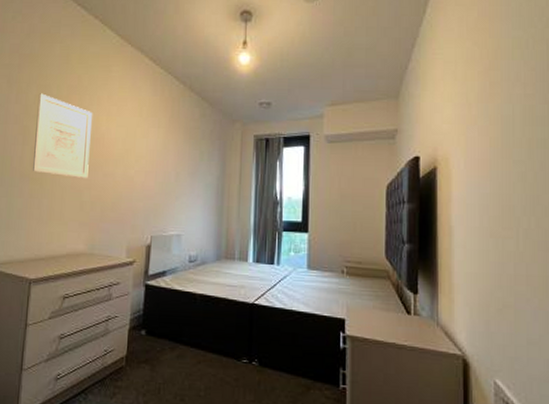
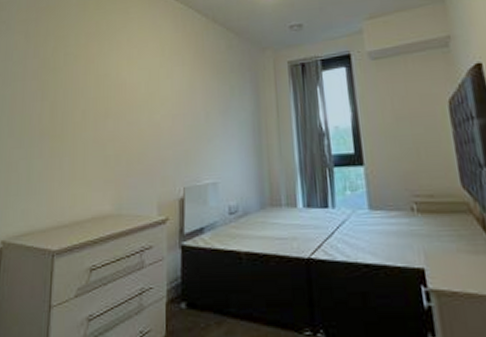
wall art: present [33,93,92,178] -> none [53,44,112,130]

